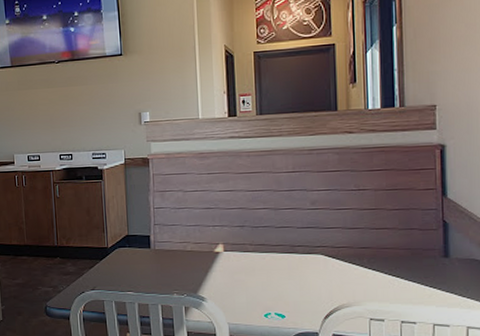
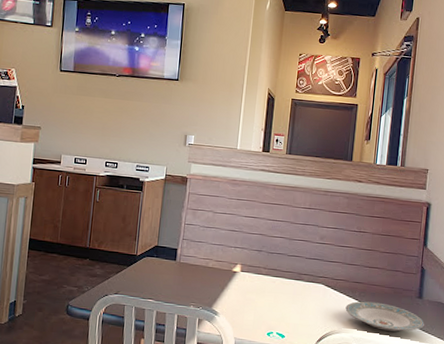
plate: none [353,267,456,299] -> present [345,301,424,332]

